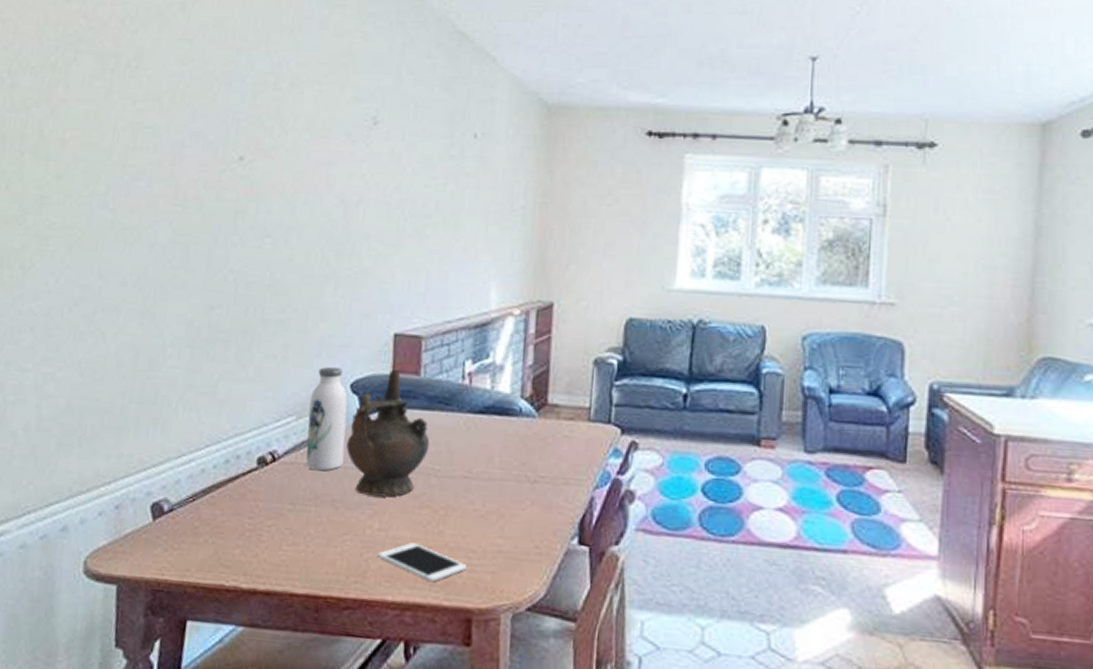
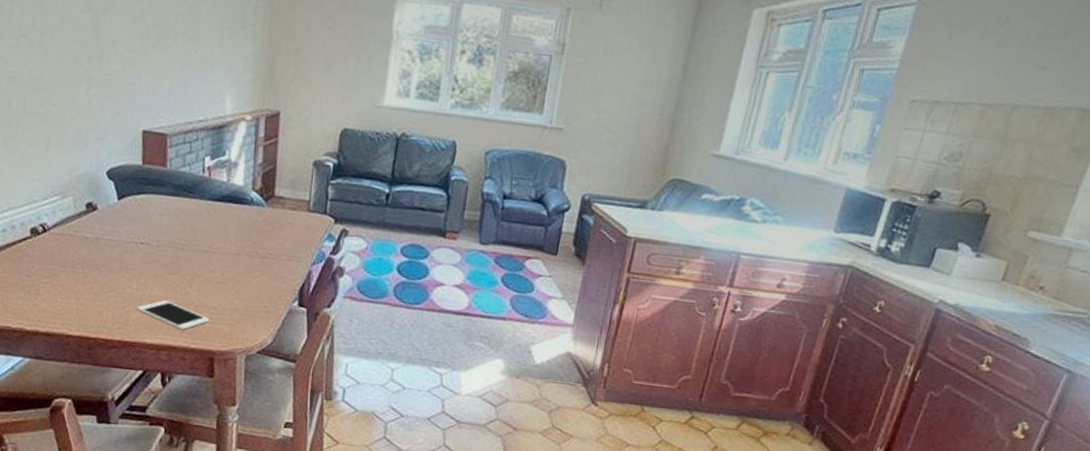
water bottle: present [306,367,348,471] -> none [71,156,105,242]
ceremonial vessel: present [346,370,430,498] -> none [106,161,177,265]

